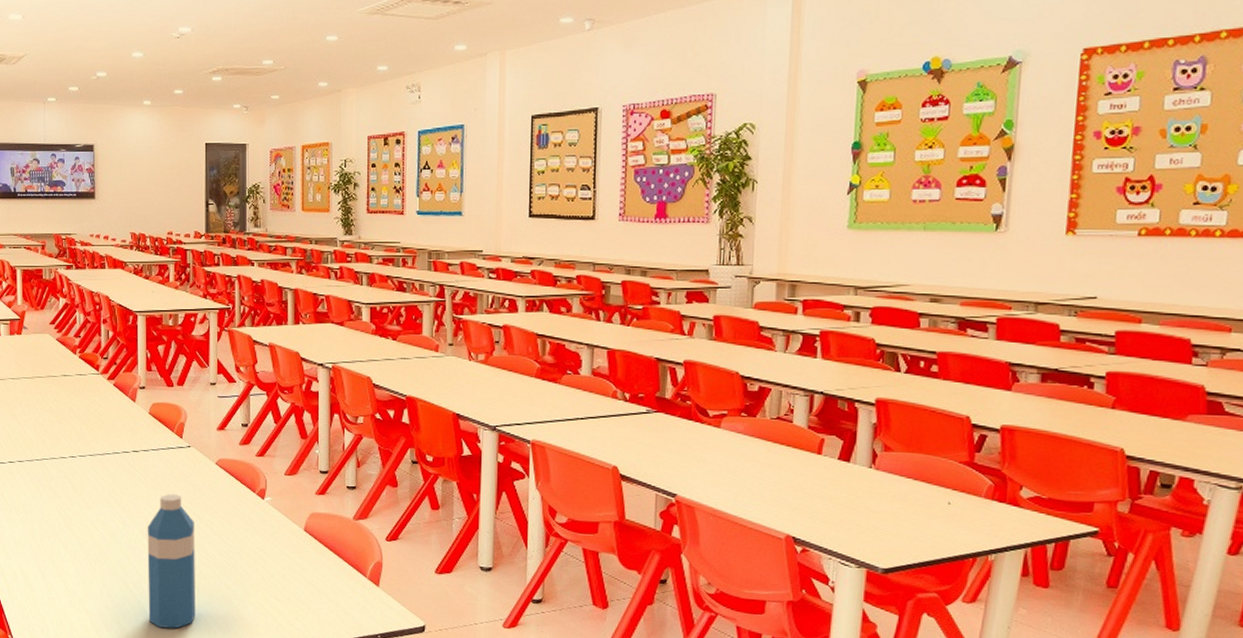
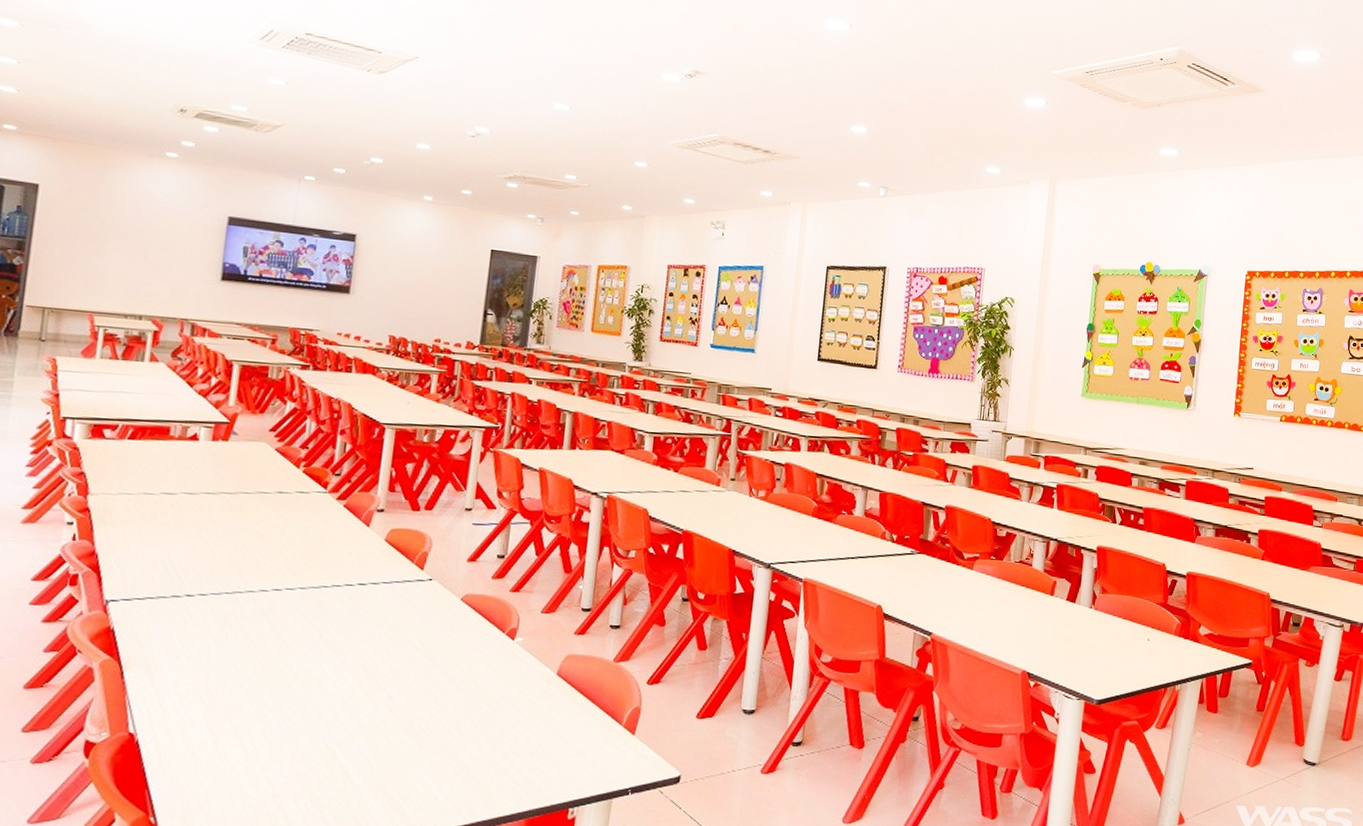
water bottle: present [147,494,196,629] -> none [352,634,427,796]

